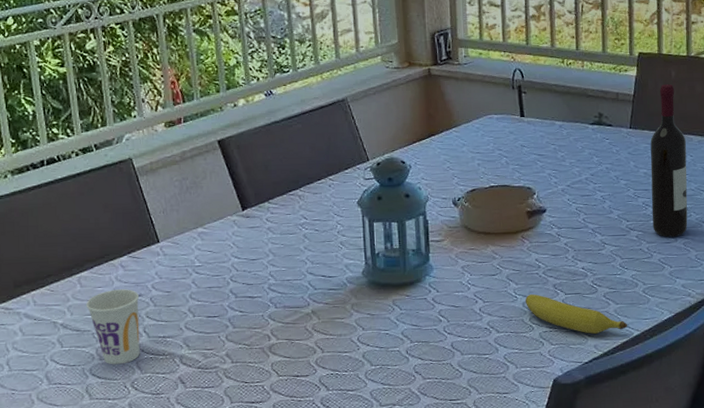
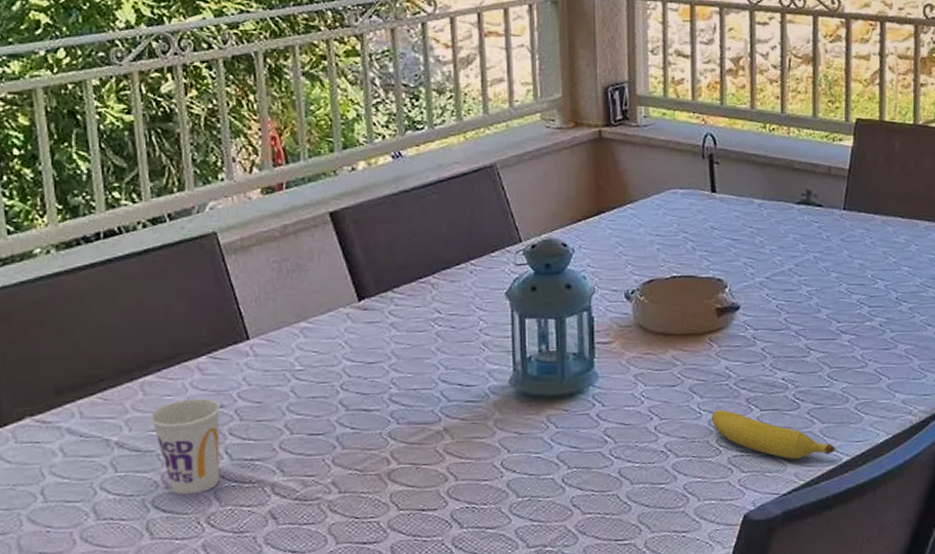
wine bottle: present [650,83,688,238] -> none [867,157,911,343]

